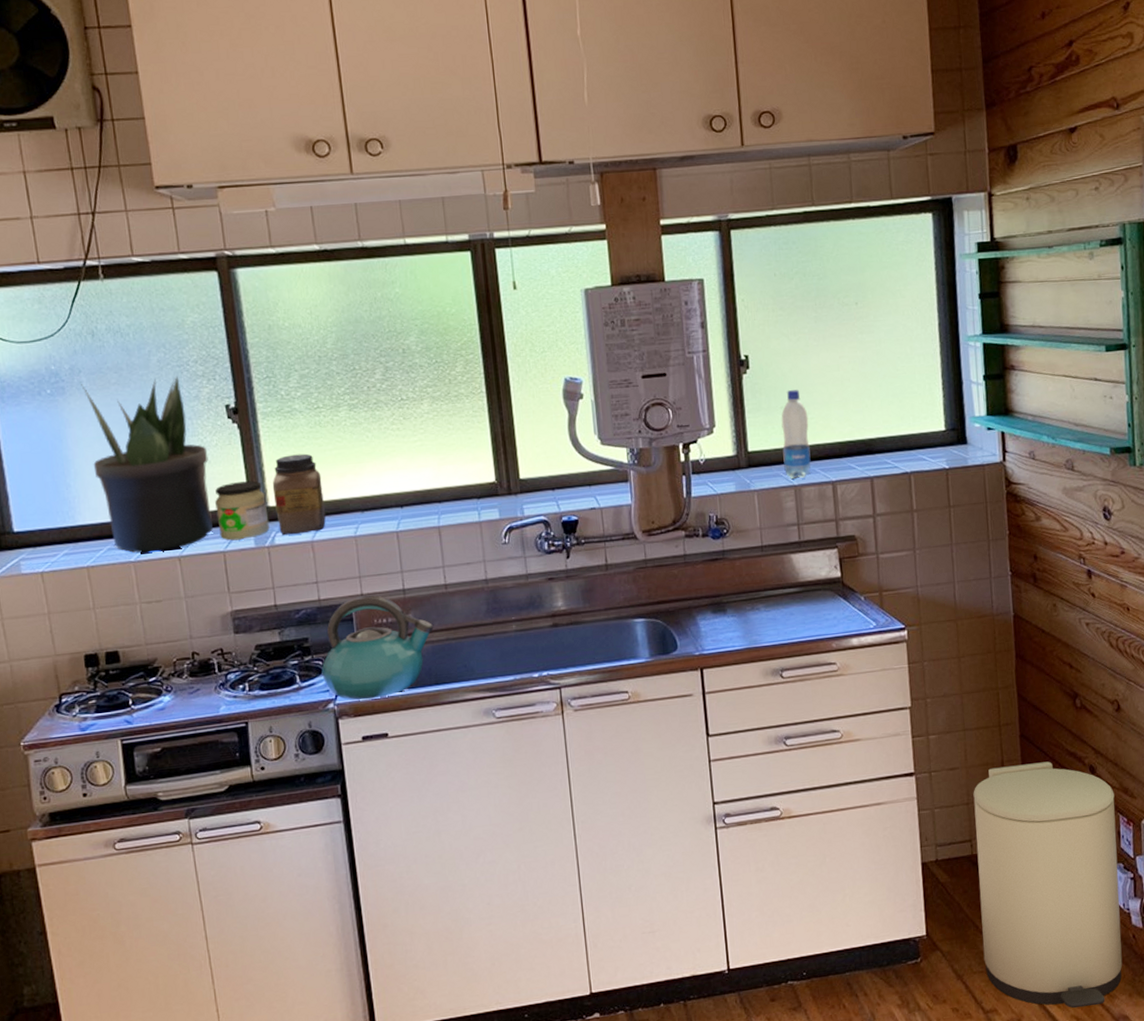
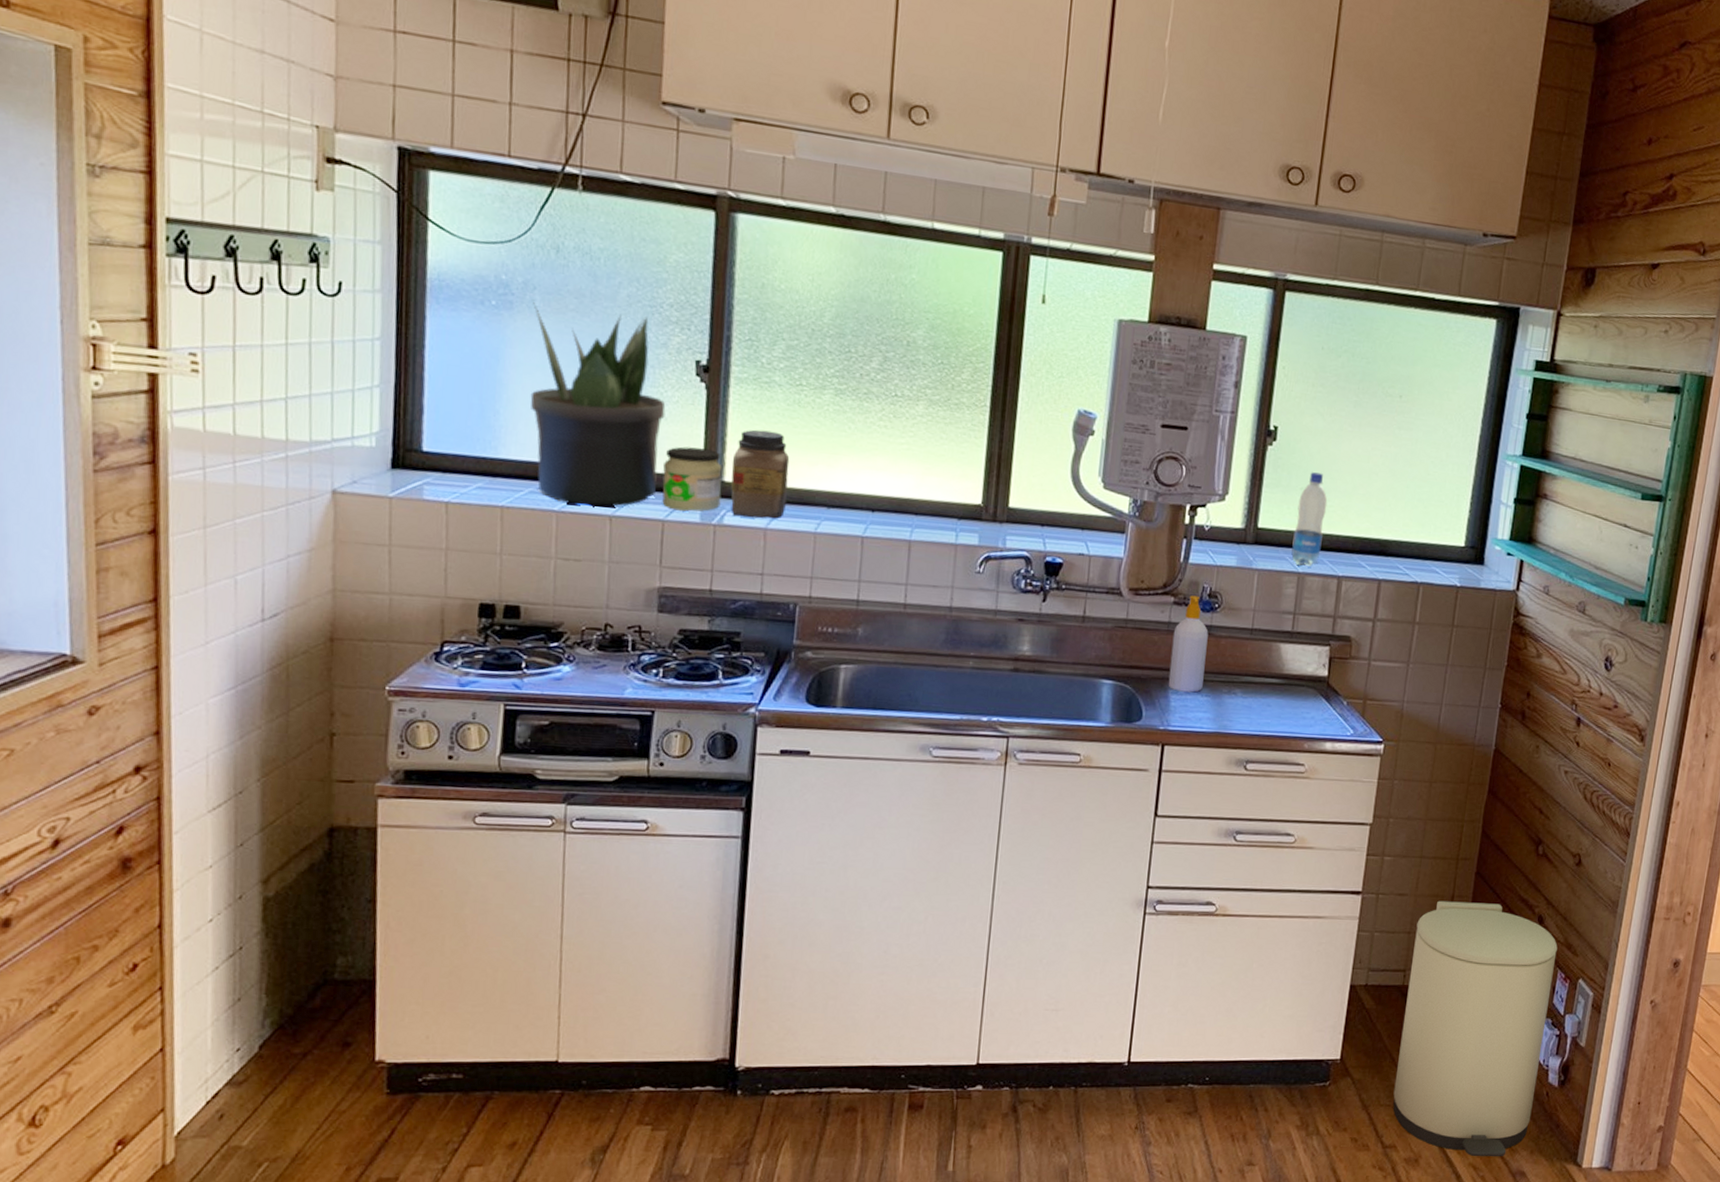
kettle: present [321,595,434,701] -> none [748,598,884,712]
soap bottle: none [690,526,727,617] -> present [1168,595,1208,693]

